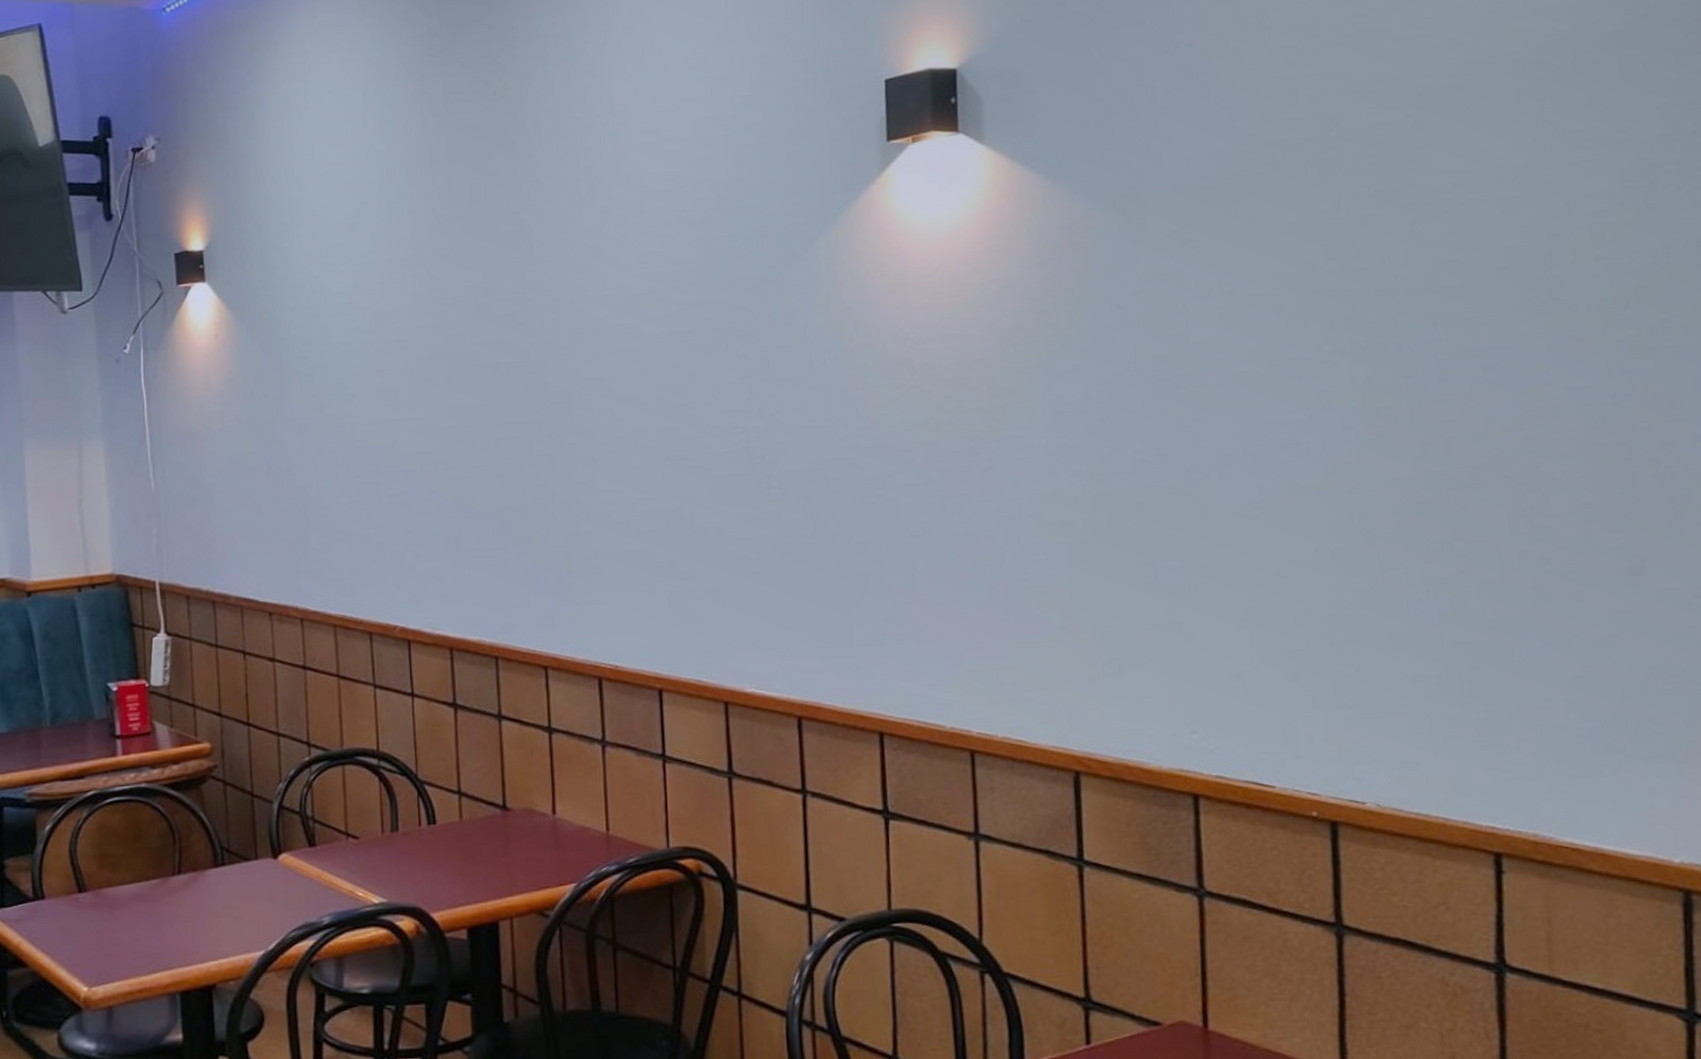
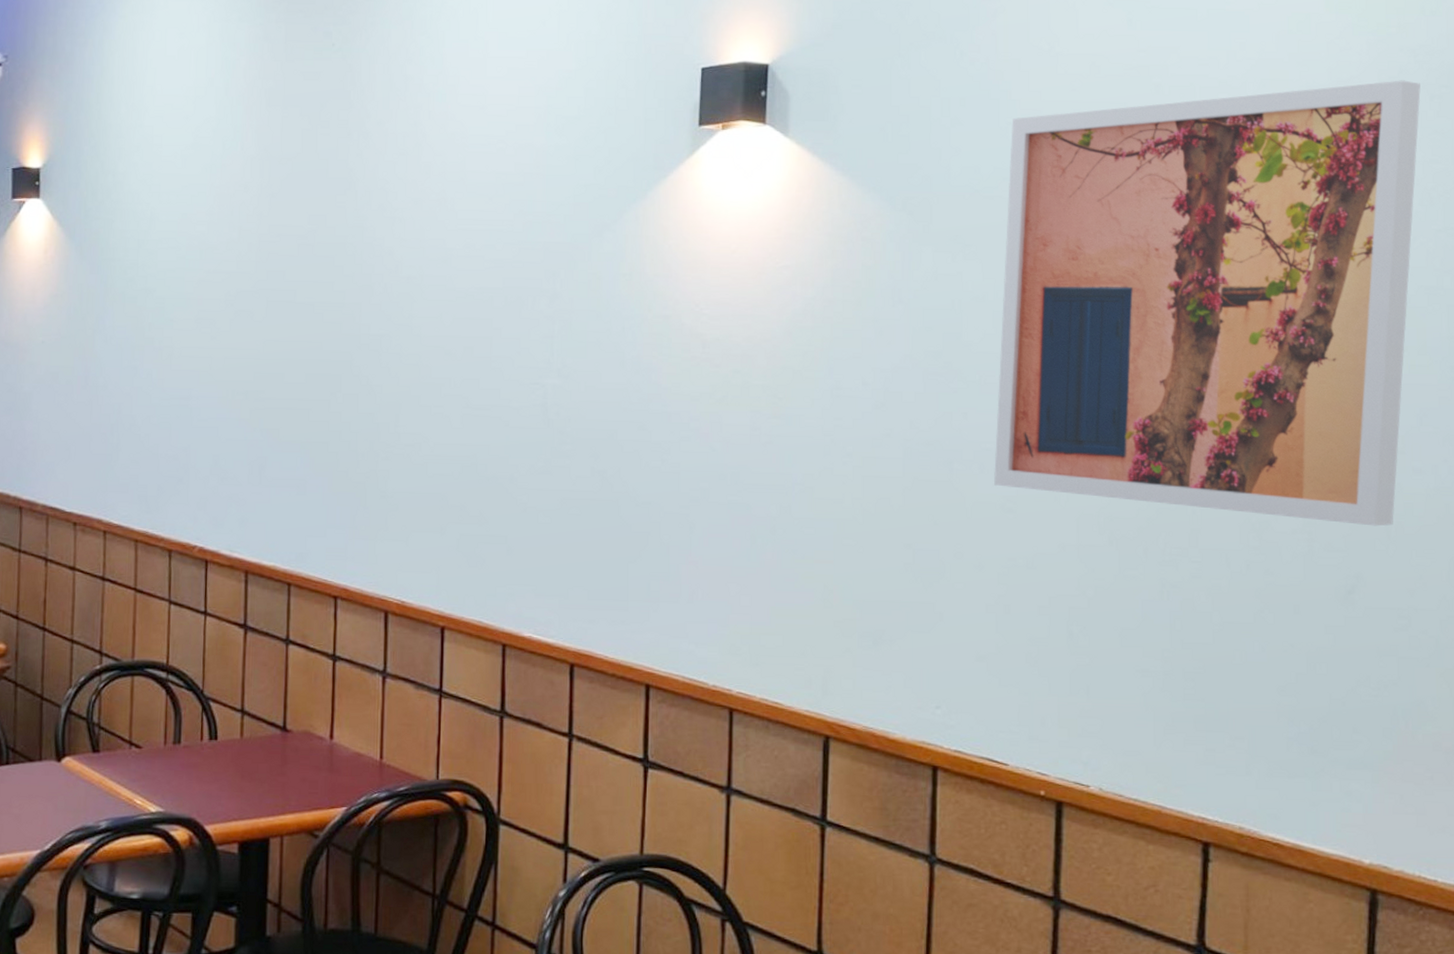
wall art: none [1224,18,1679,502] -> present [994,80,1421,527]

